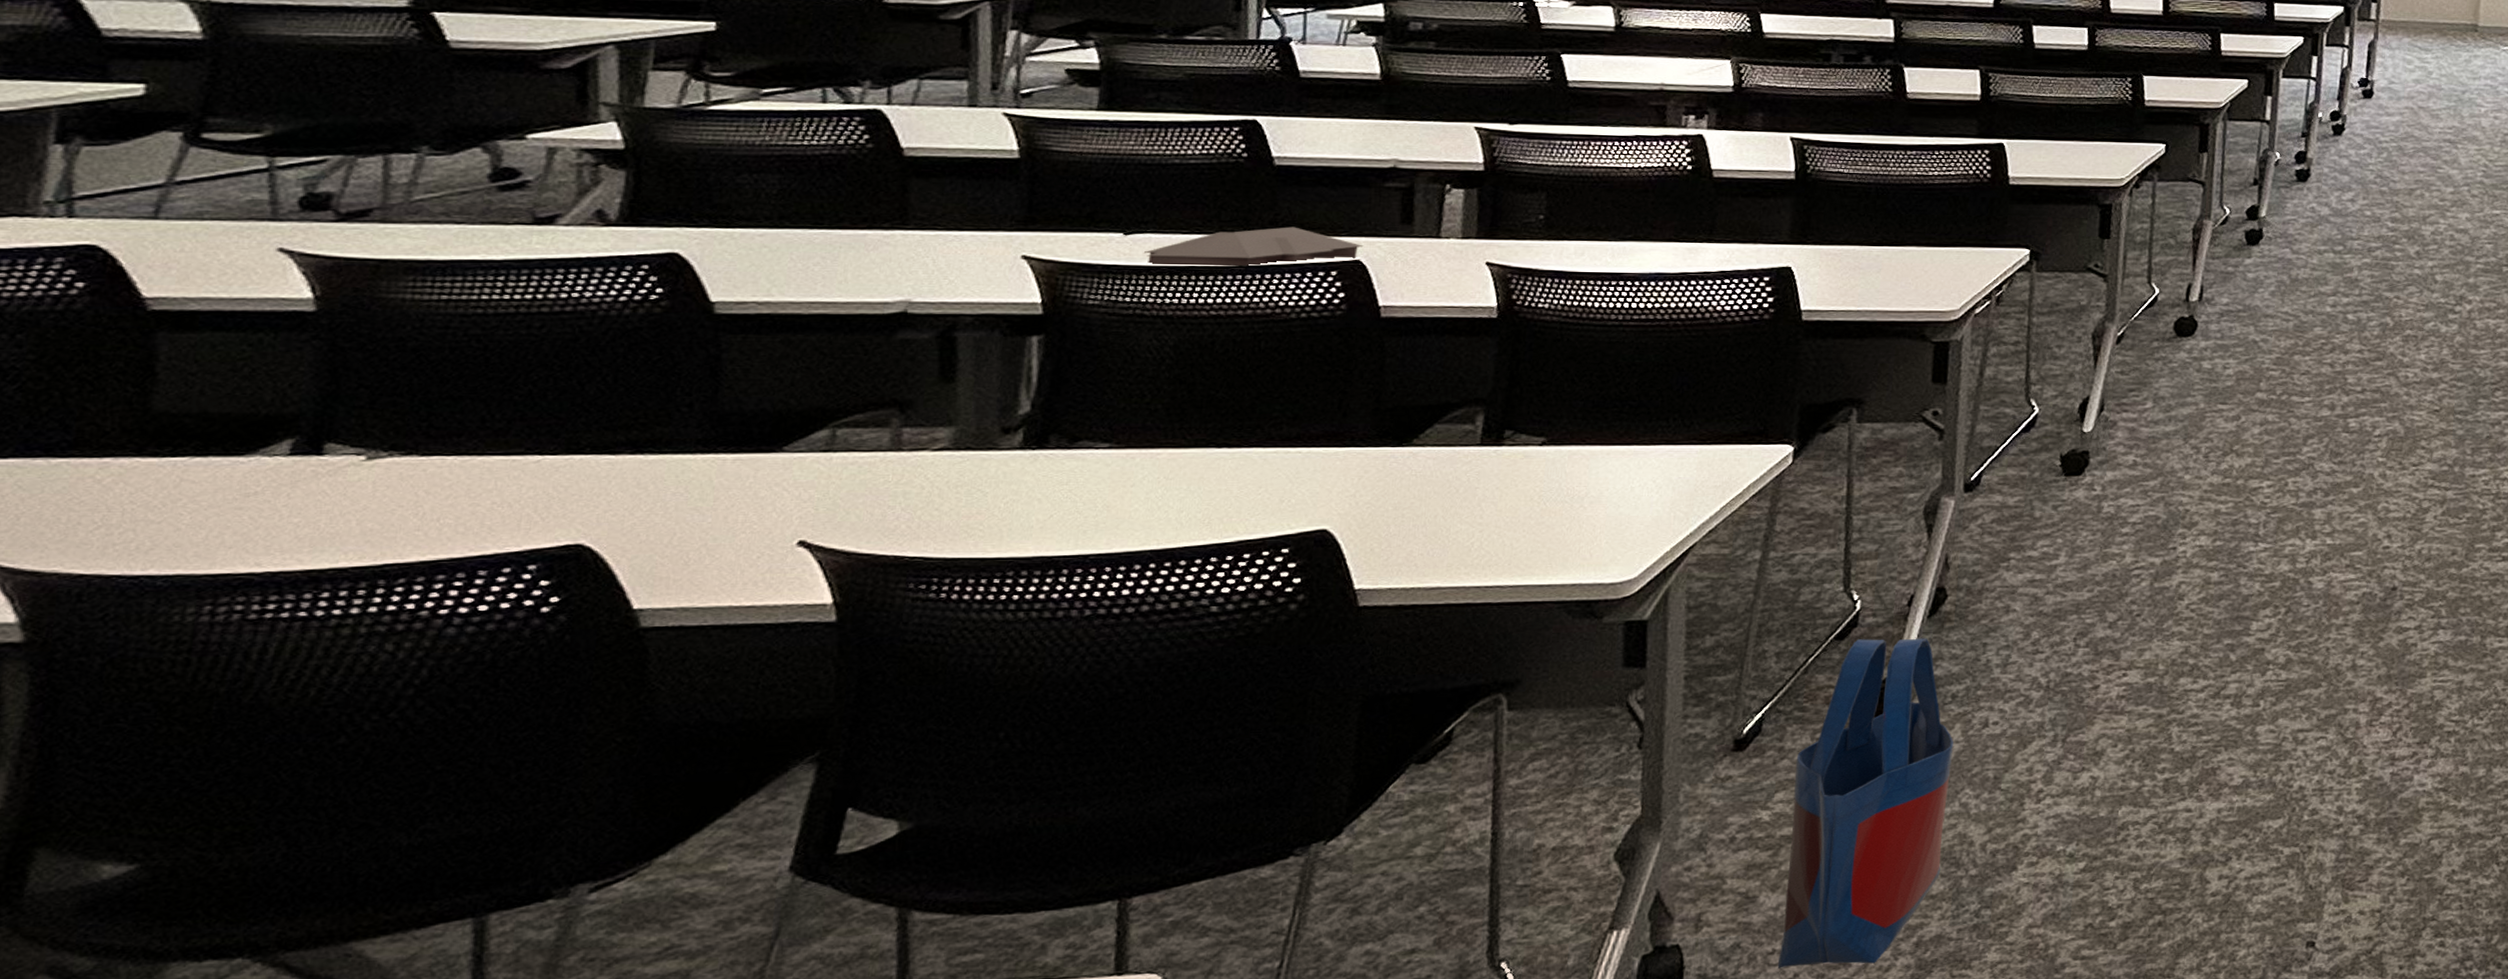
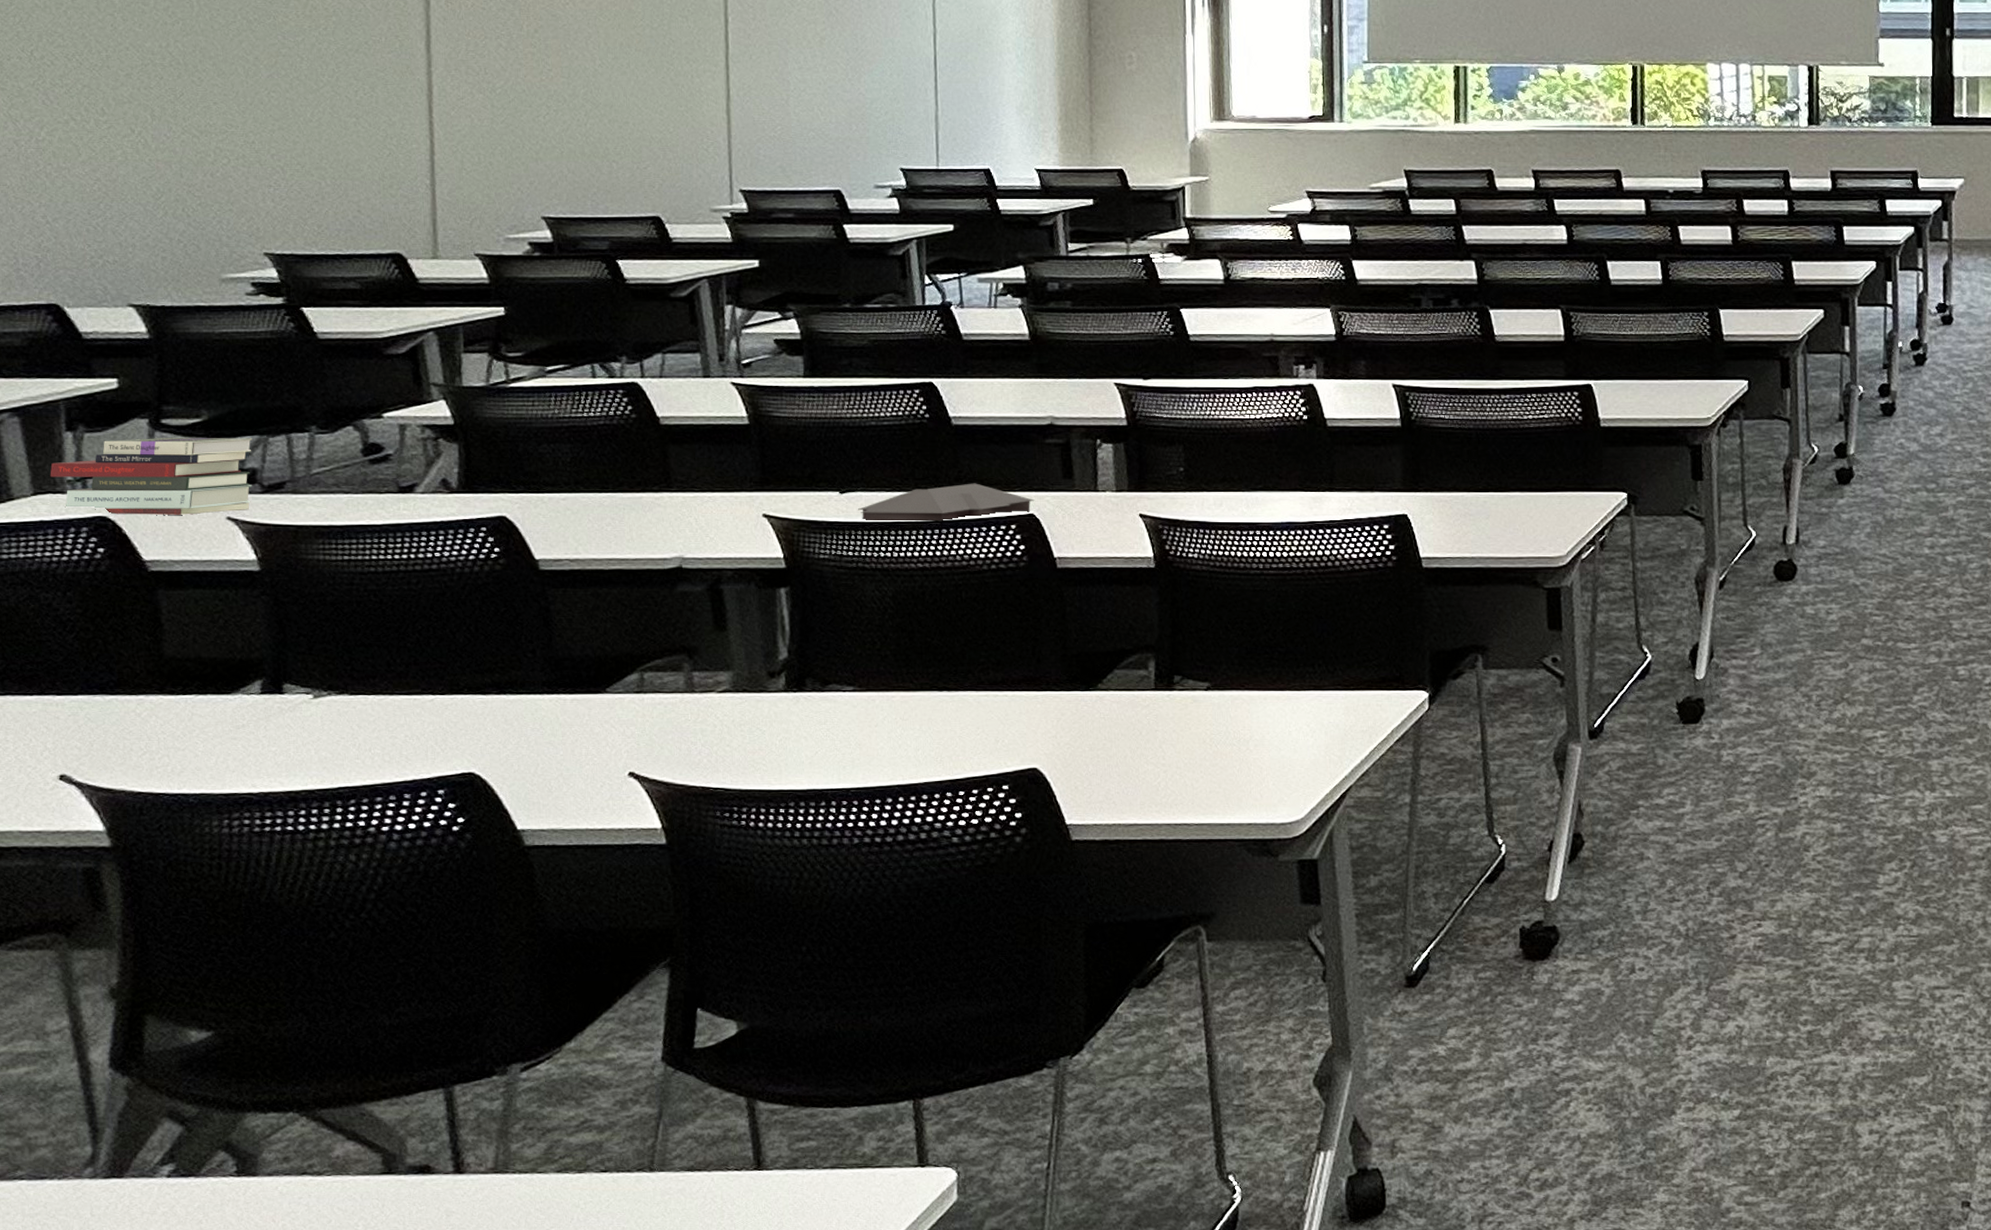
books: none [18,154,334,245] -> present [50,437,253,515]
tote bag: present [1778,638,1953,968] -> none [1463,883,1606,1197]

